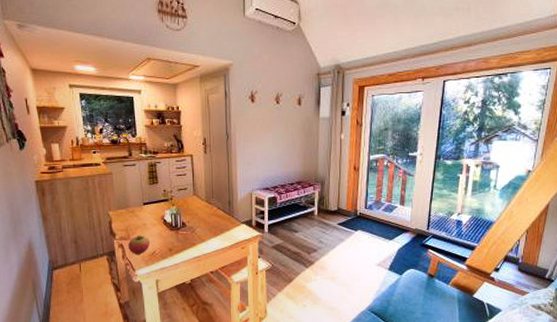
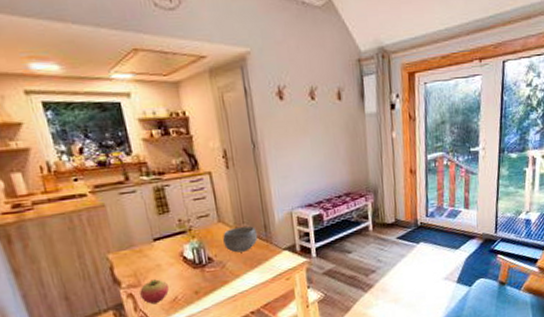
bowl: none [196,200,223,221] -> present [223,226,258,253]

